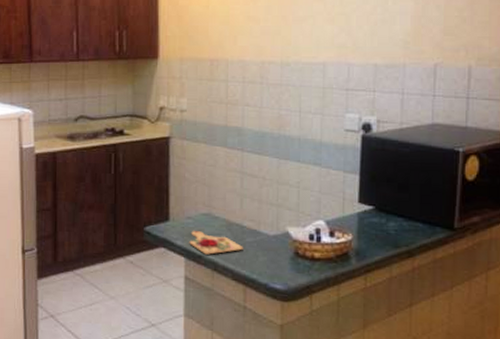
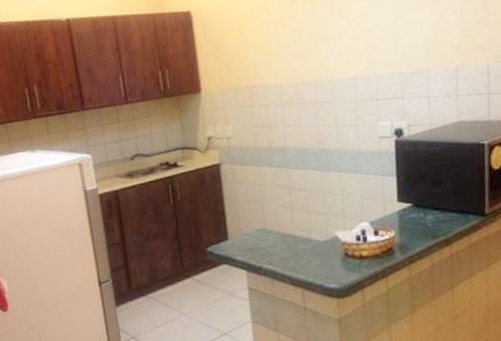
cutting board: present [189,231,243,255] -> none [248,245,298,266]

